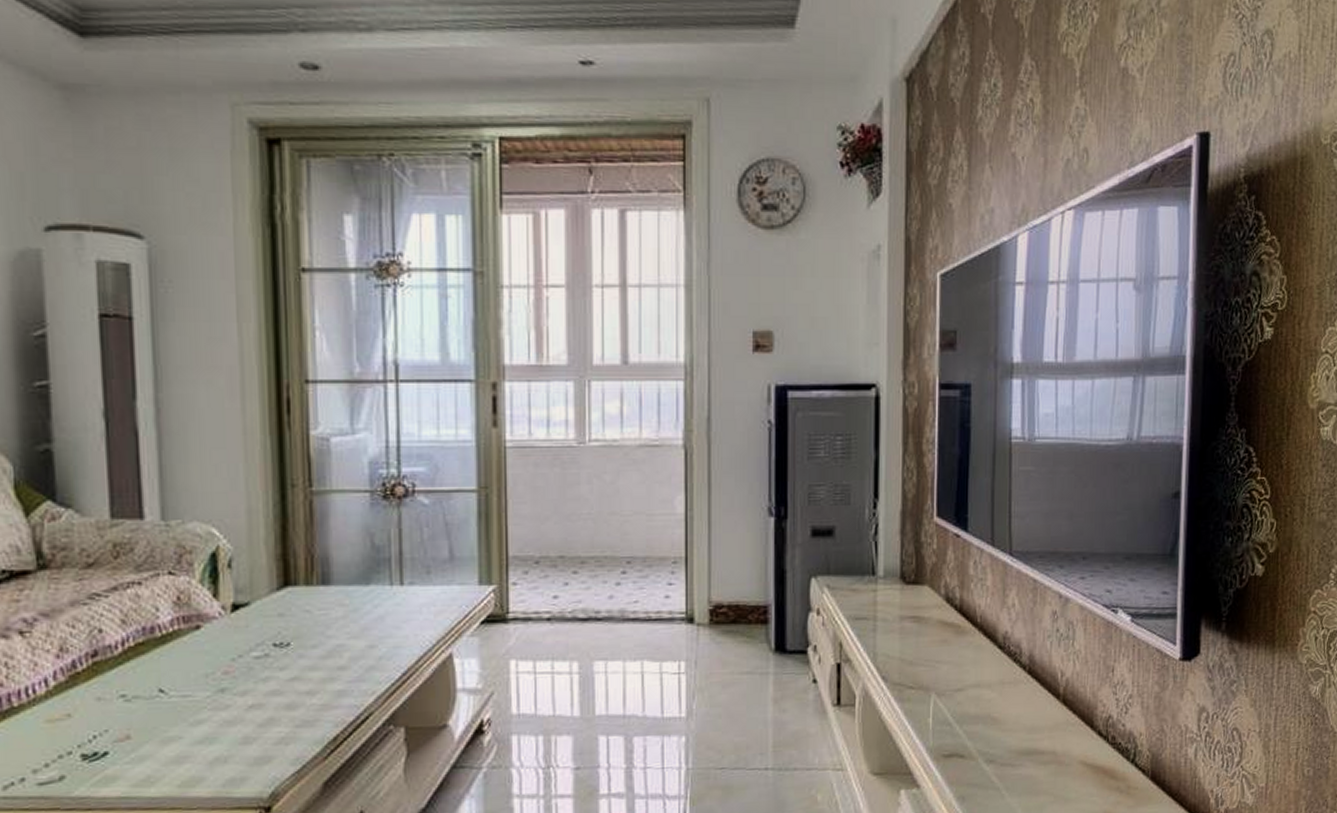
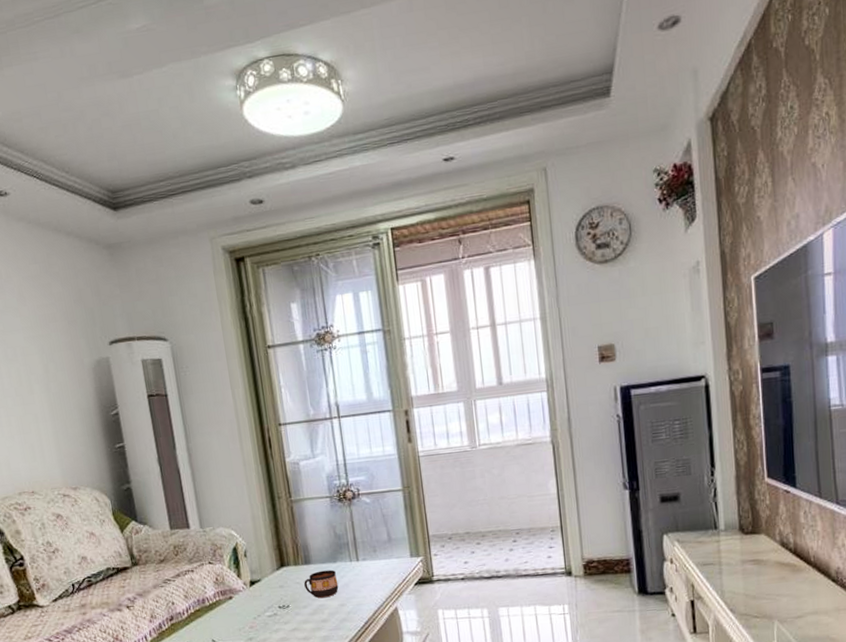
cup: none [317,595,369,636] -> present [304,569,339,599]

